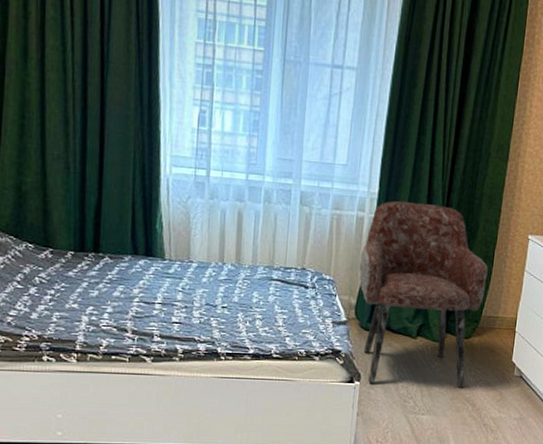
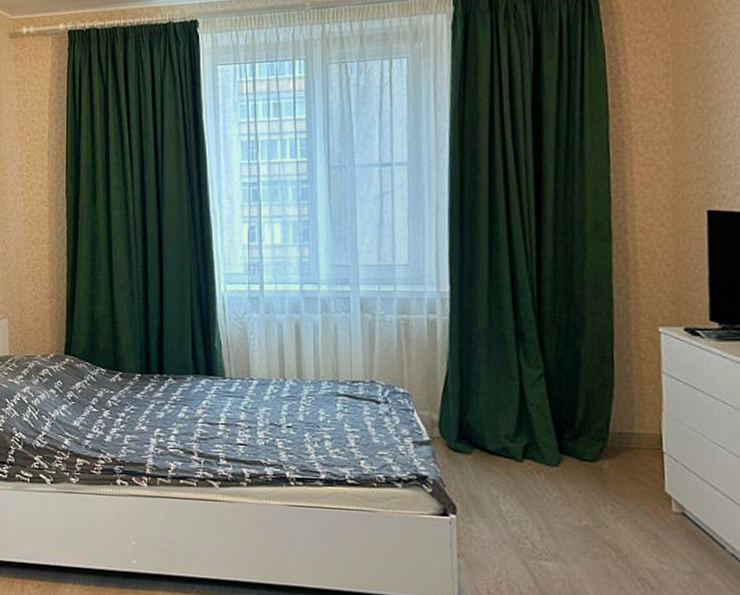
armchair: present [359,200,488,388] -> none [437,298,608,527]

